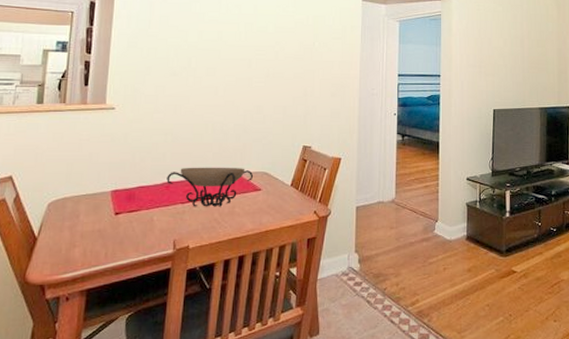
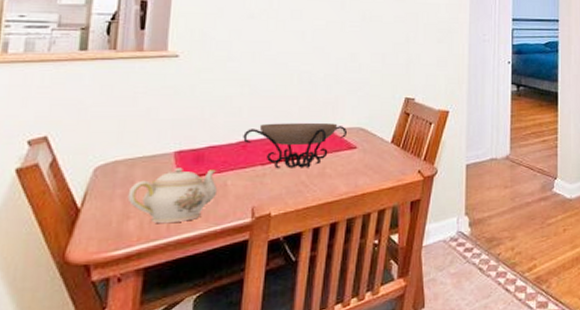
teapot: none [74,204,146,251] -> present [127,167,218,223]

